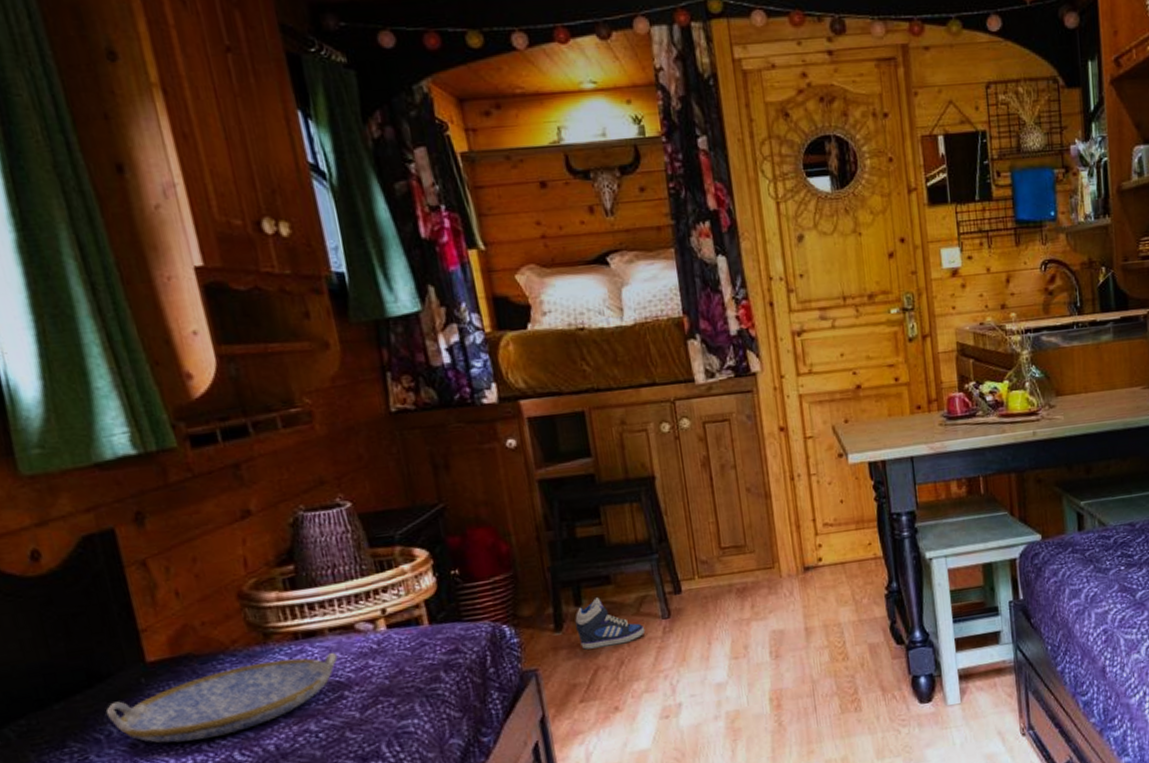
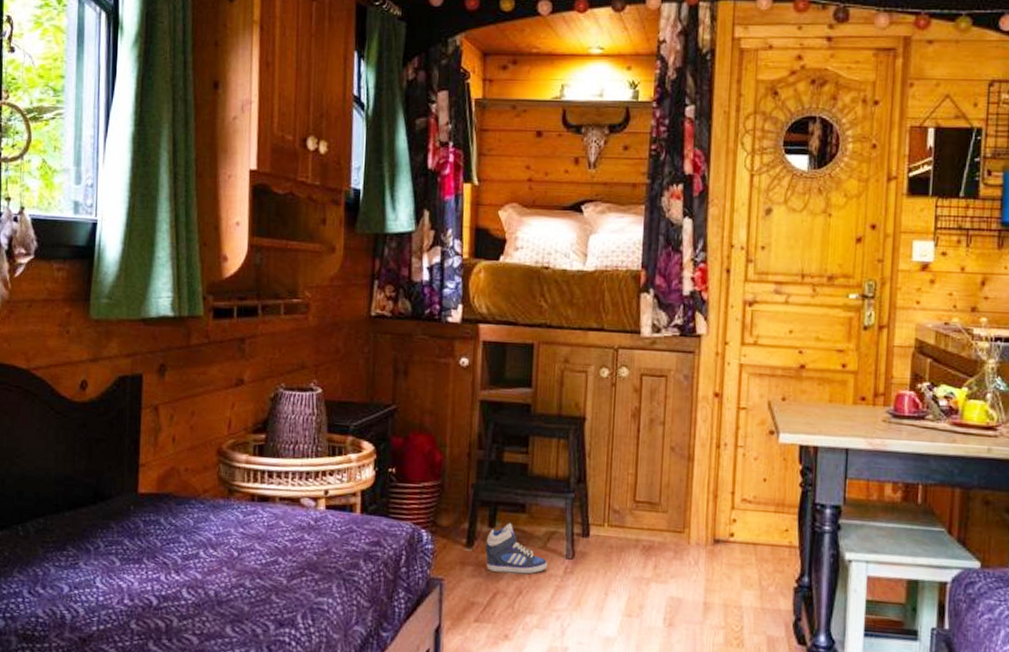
serving tray: present [105,652,338,743] -> none [99,514,281,572]

